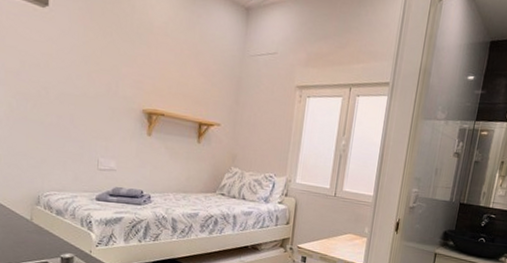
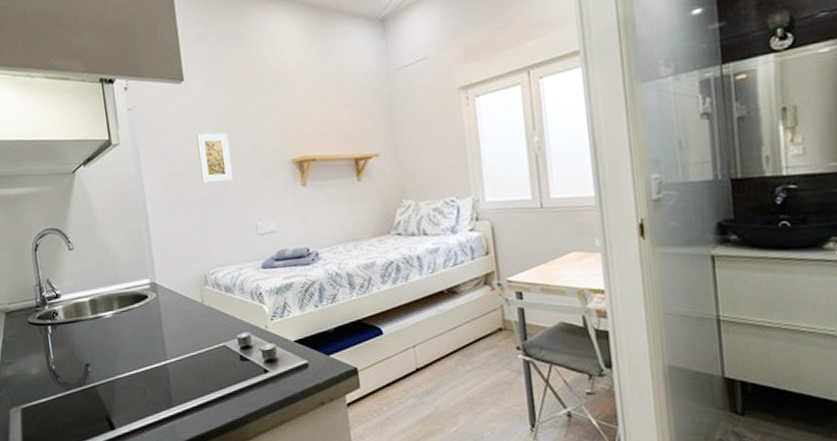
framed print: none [51,61,85,115] -> present [196,133,233,183]

